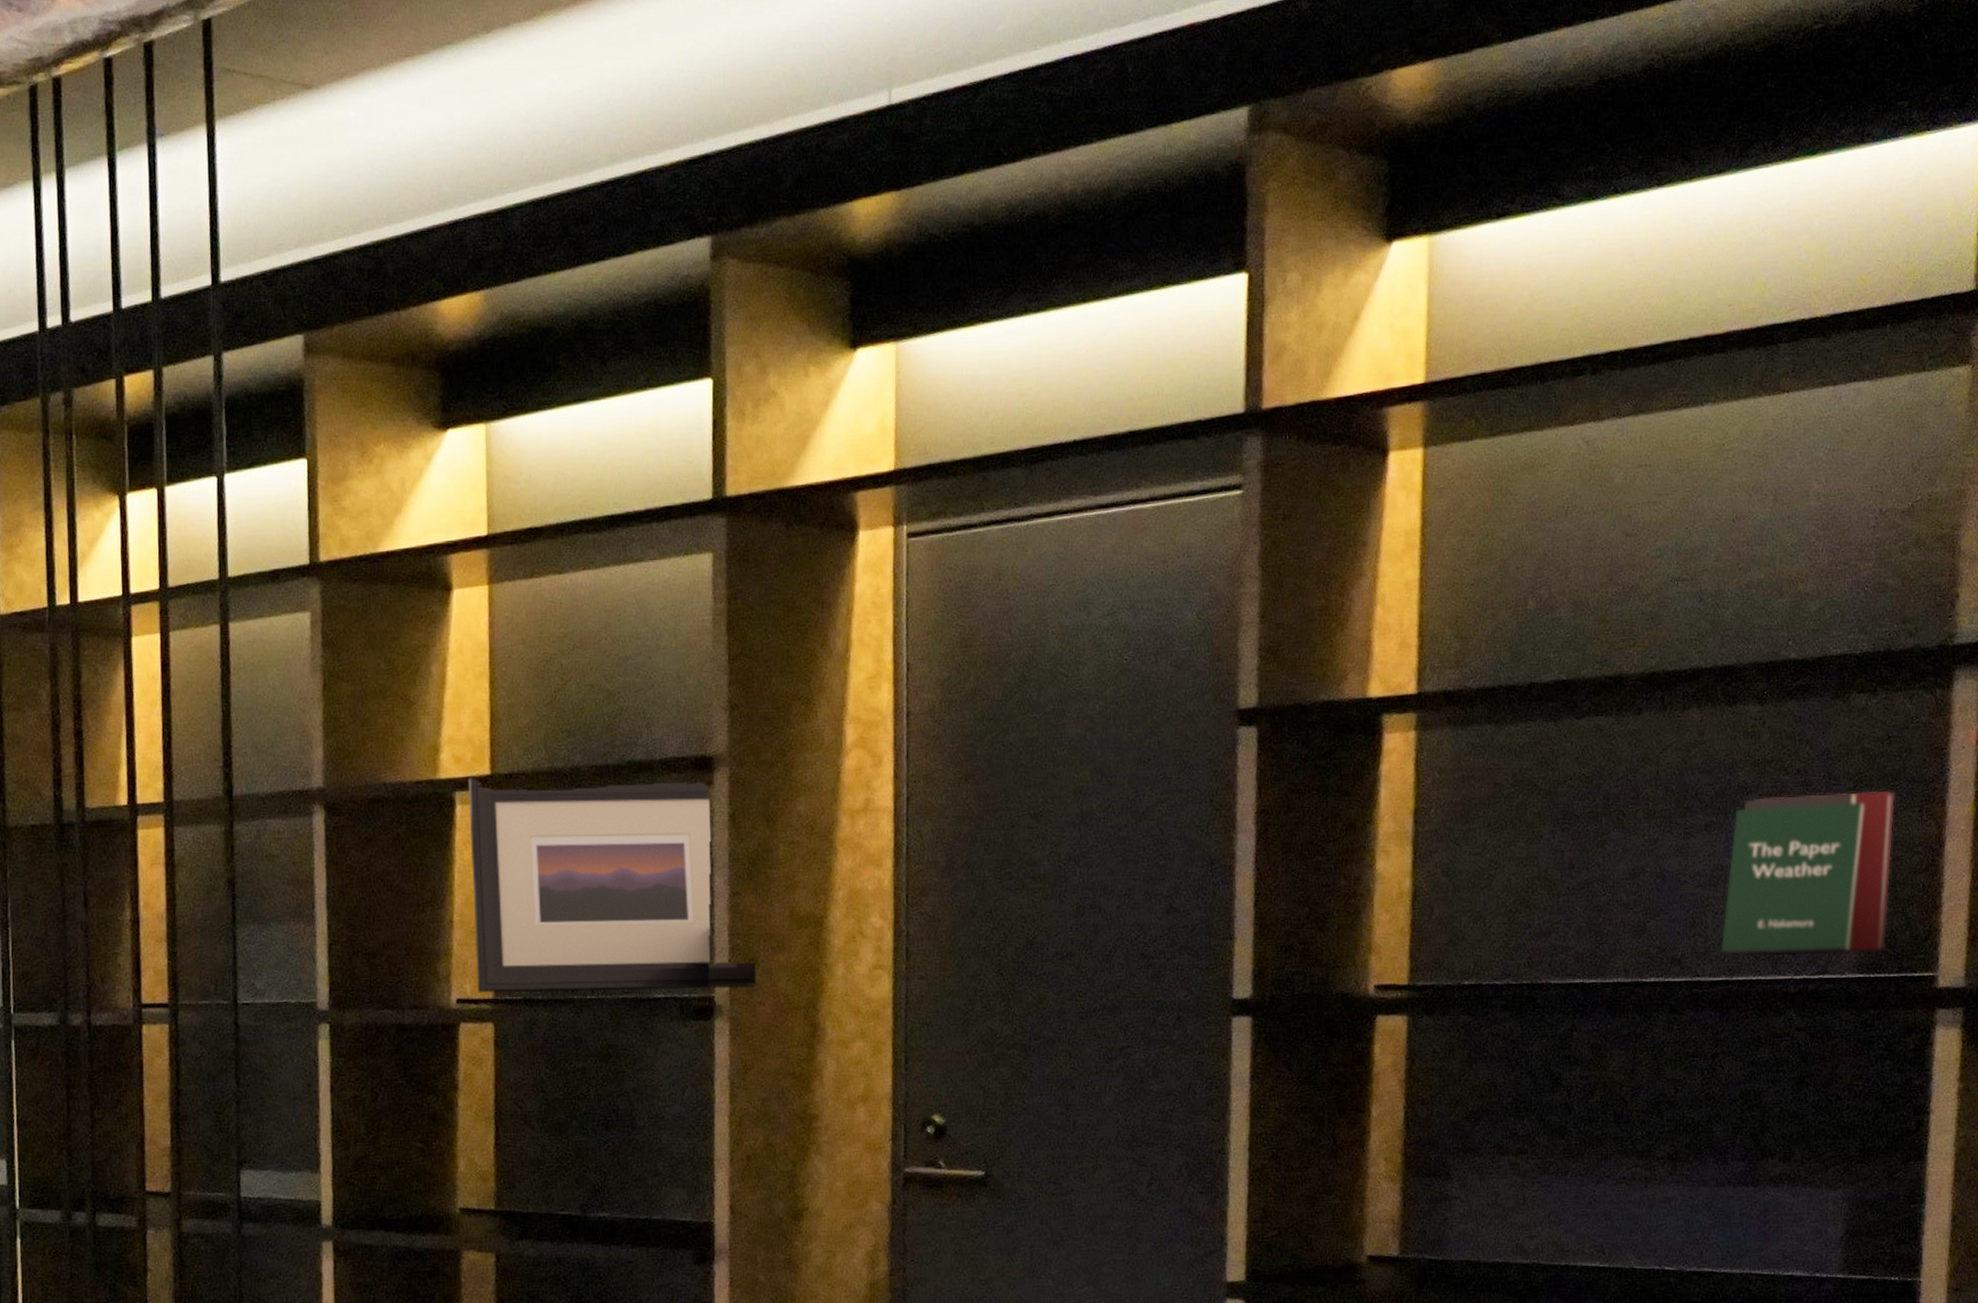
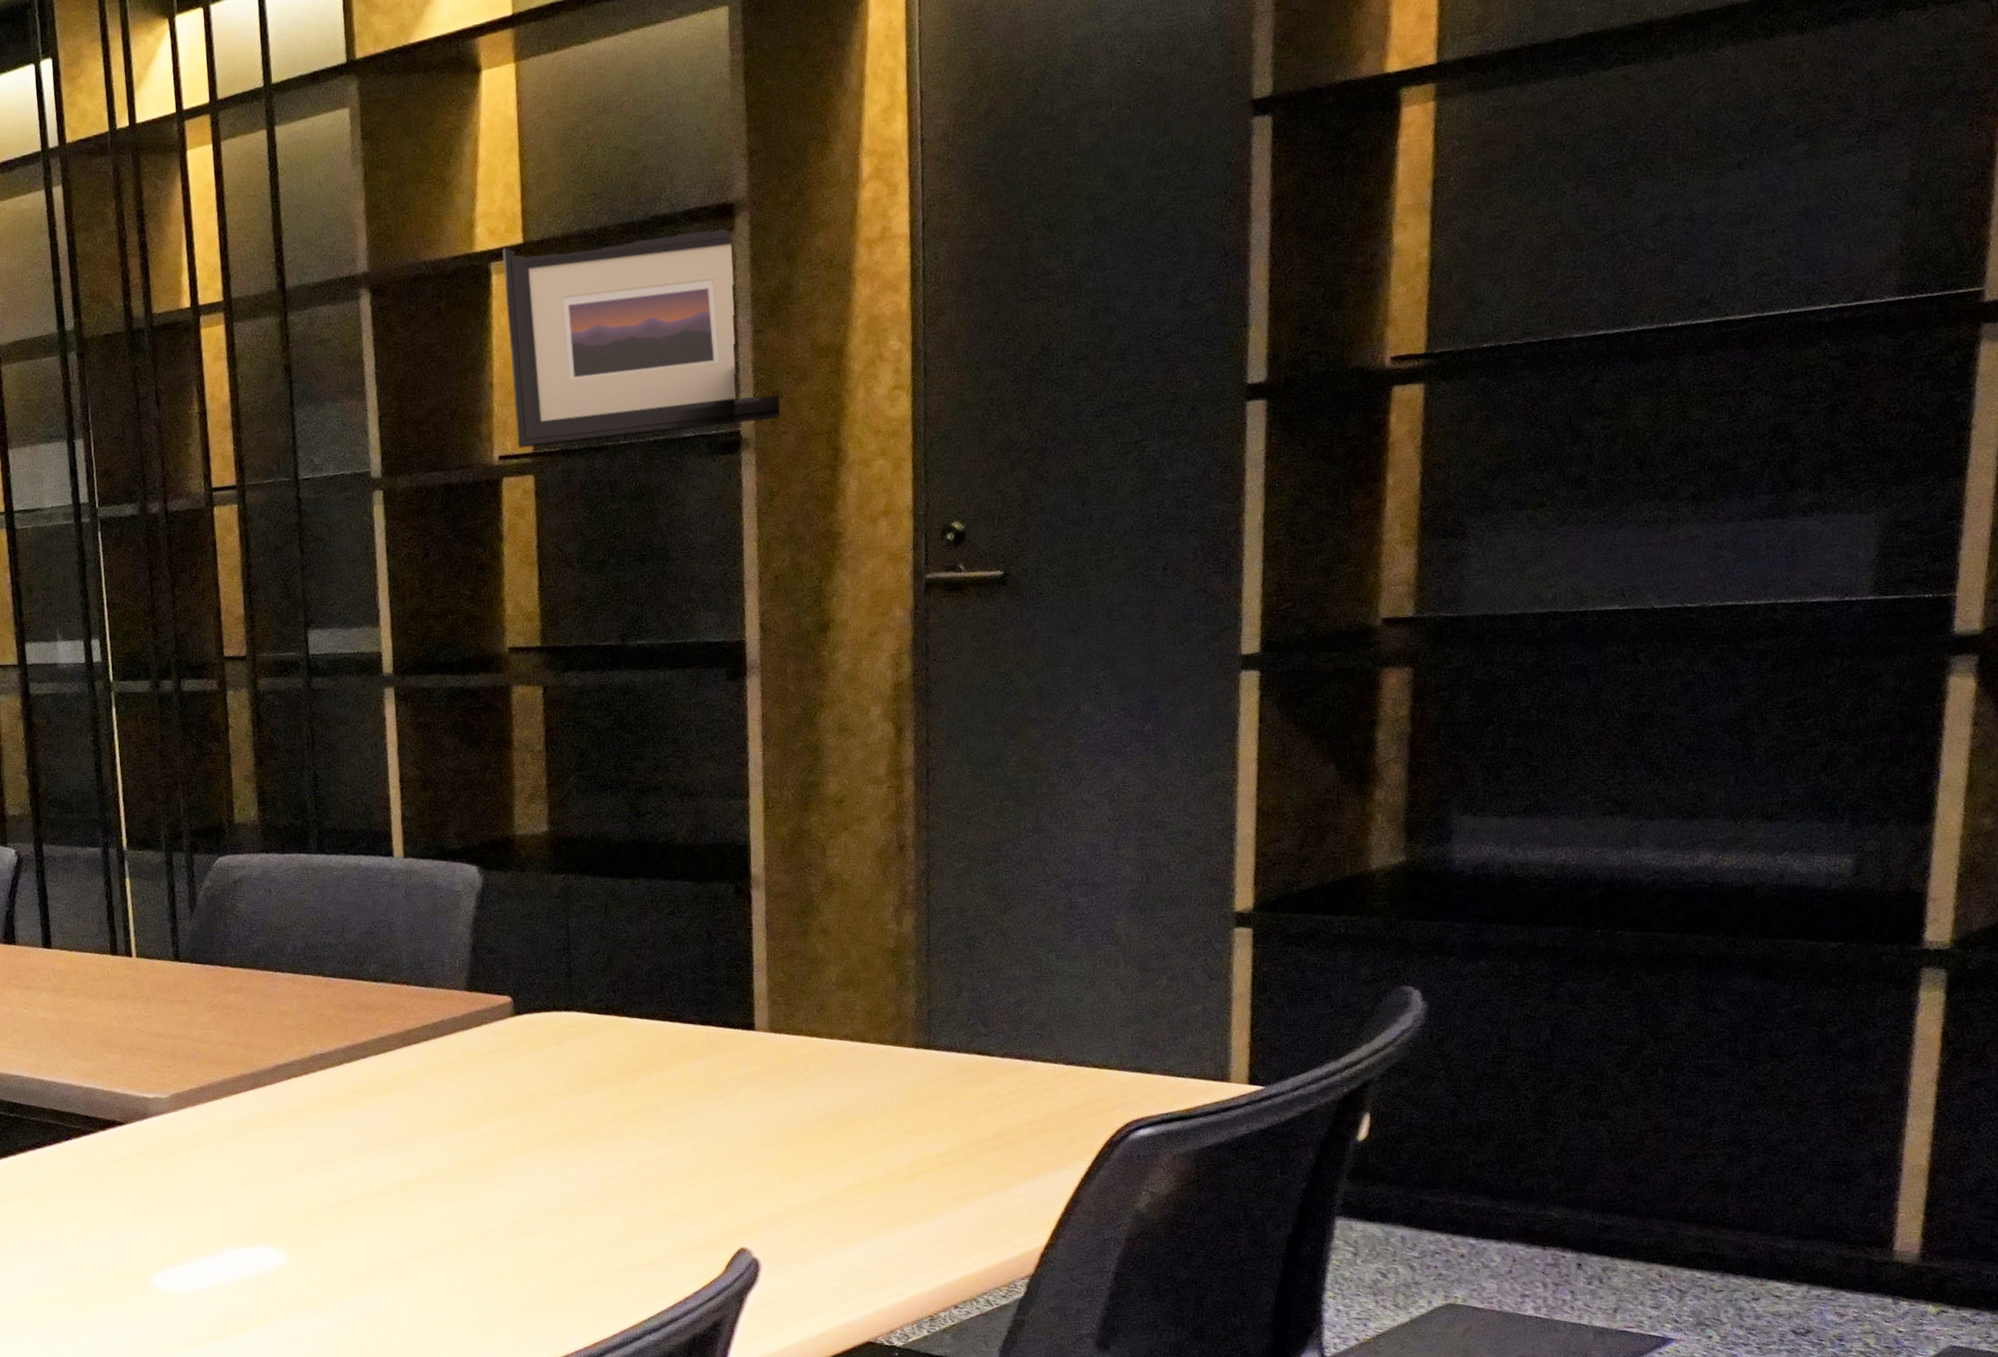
books: present [1720,791,1895,957] -> none [1752,108,1943,292]

